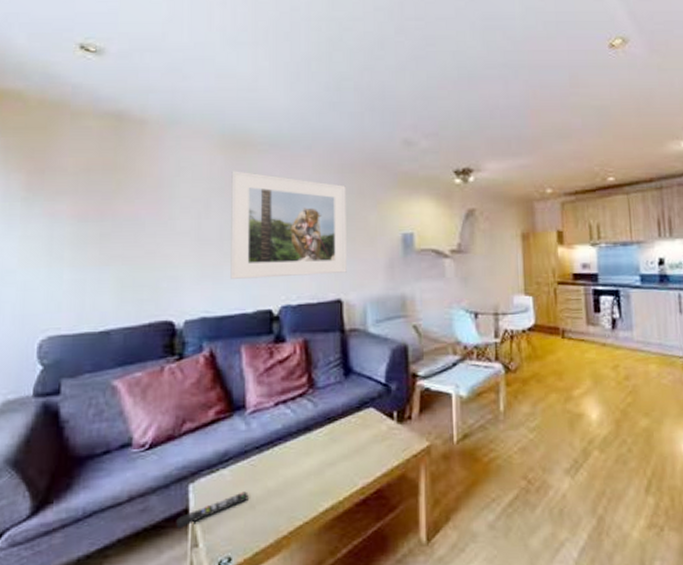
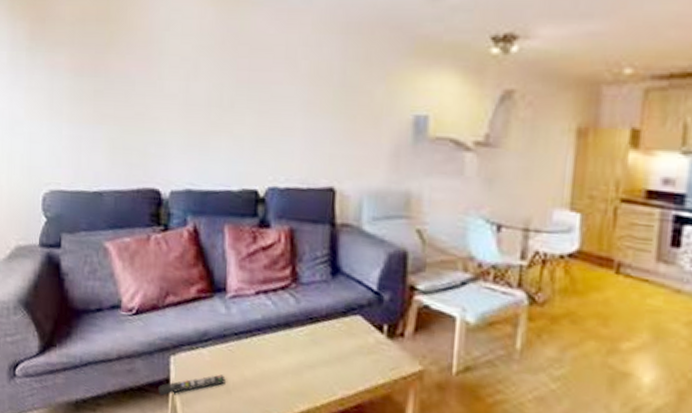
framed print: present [230,171,347,279] -> none [217,26,350,157]

